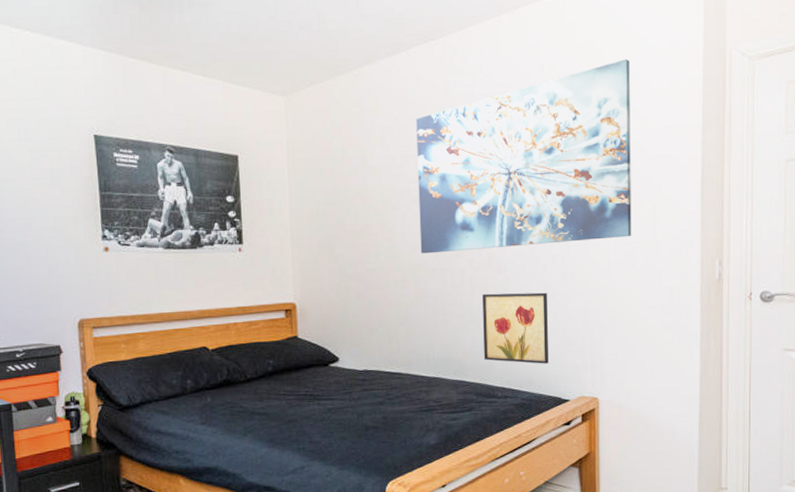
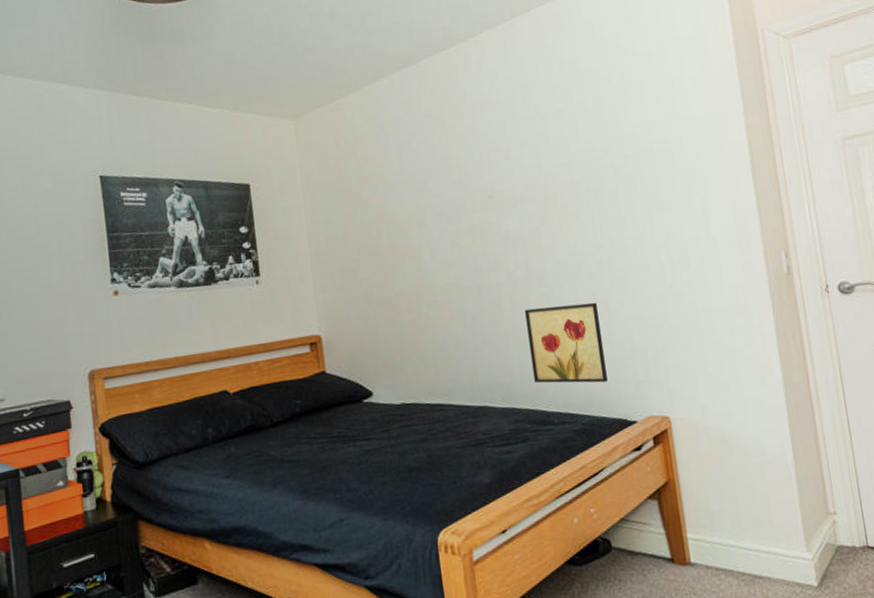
wall art: present [416,59,632,254] -> none [434,50,683,271]

